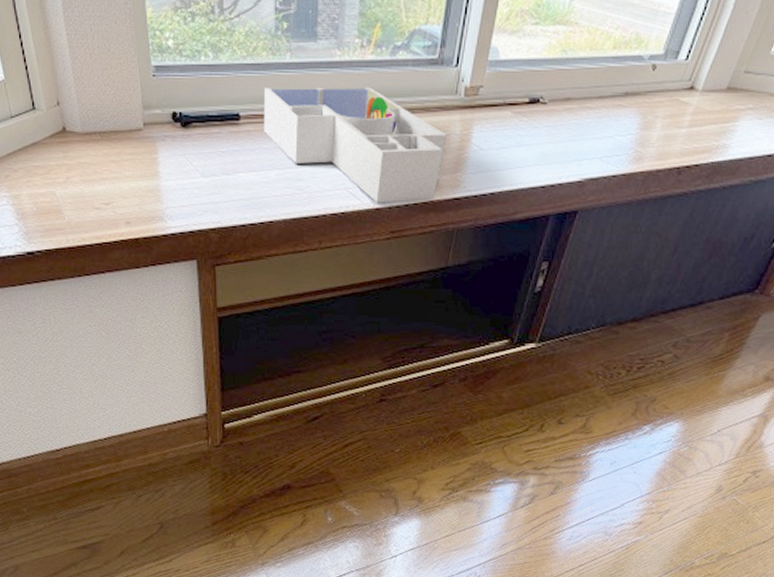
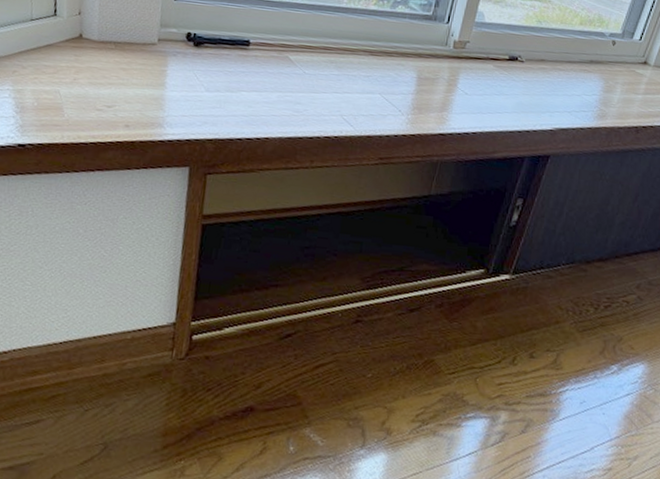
desk organizer: present [264,87,447,203] -> none [270,21,436,133]

